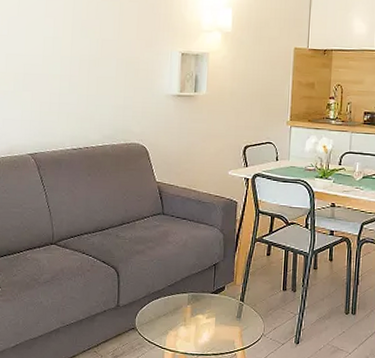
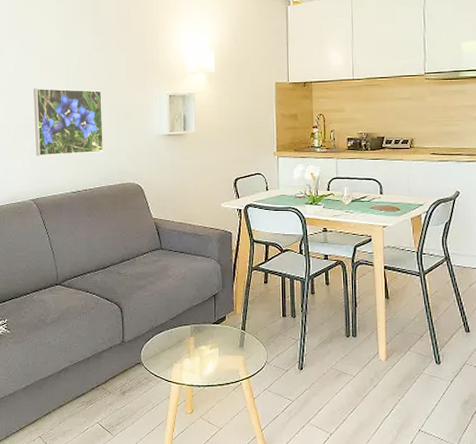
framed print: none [36,35,110,109] -> present [33,88,104,156]

